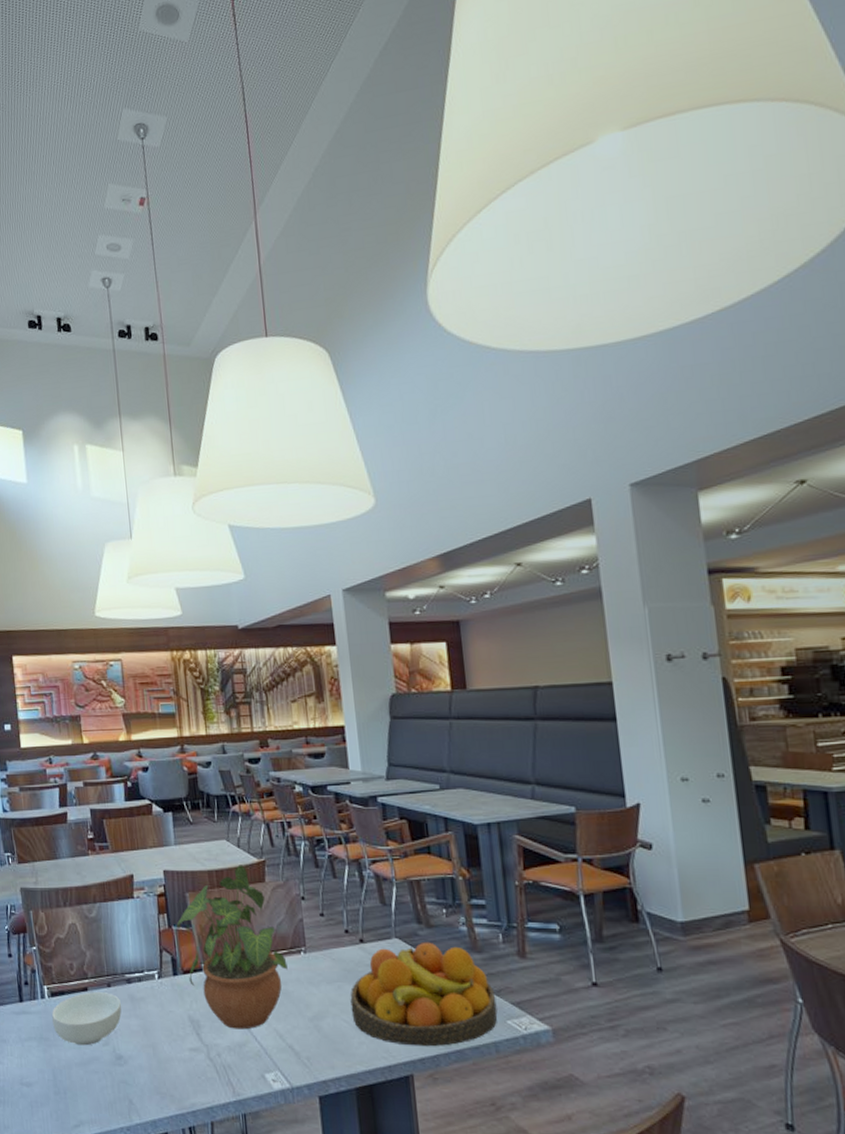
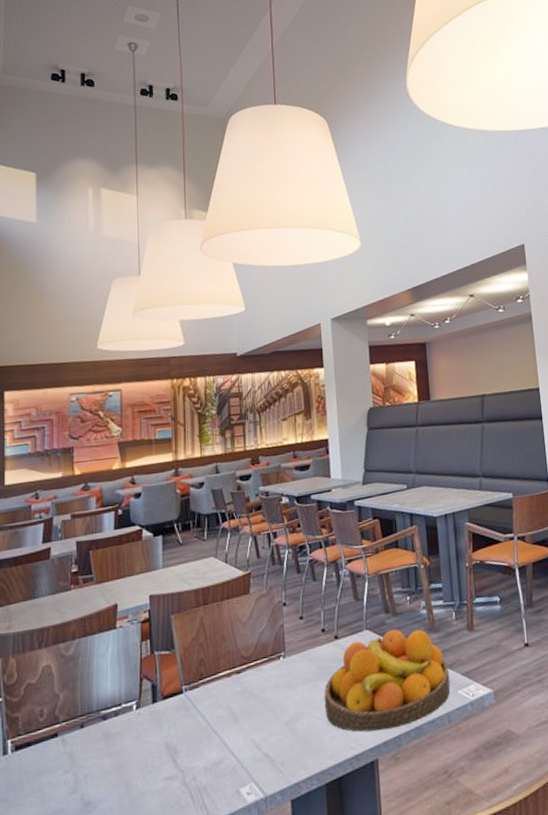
cereal bowl: present [52,992,122,1046] -> none [14,734,94,800]
potted plant: present [176,865,288,1030] -> none [159,579,267,748]

